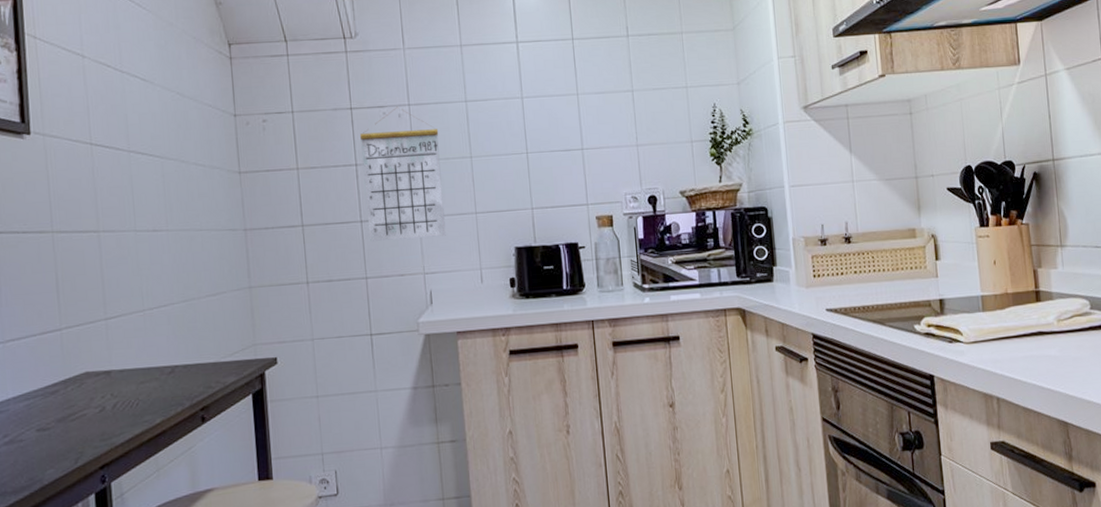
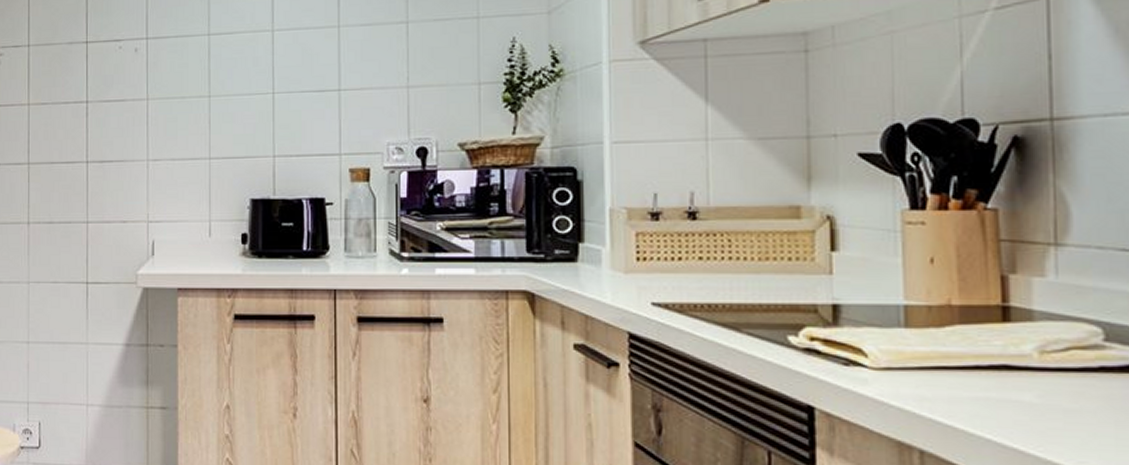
calendar: present [359,106,446,241] -> none [93,40,176,184]

